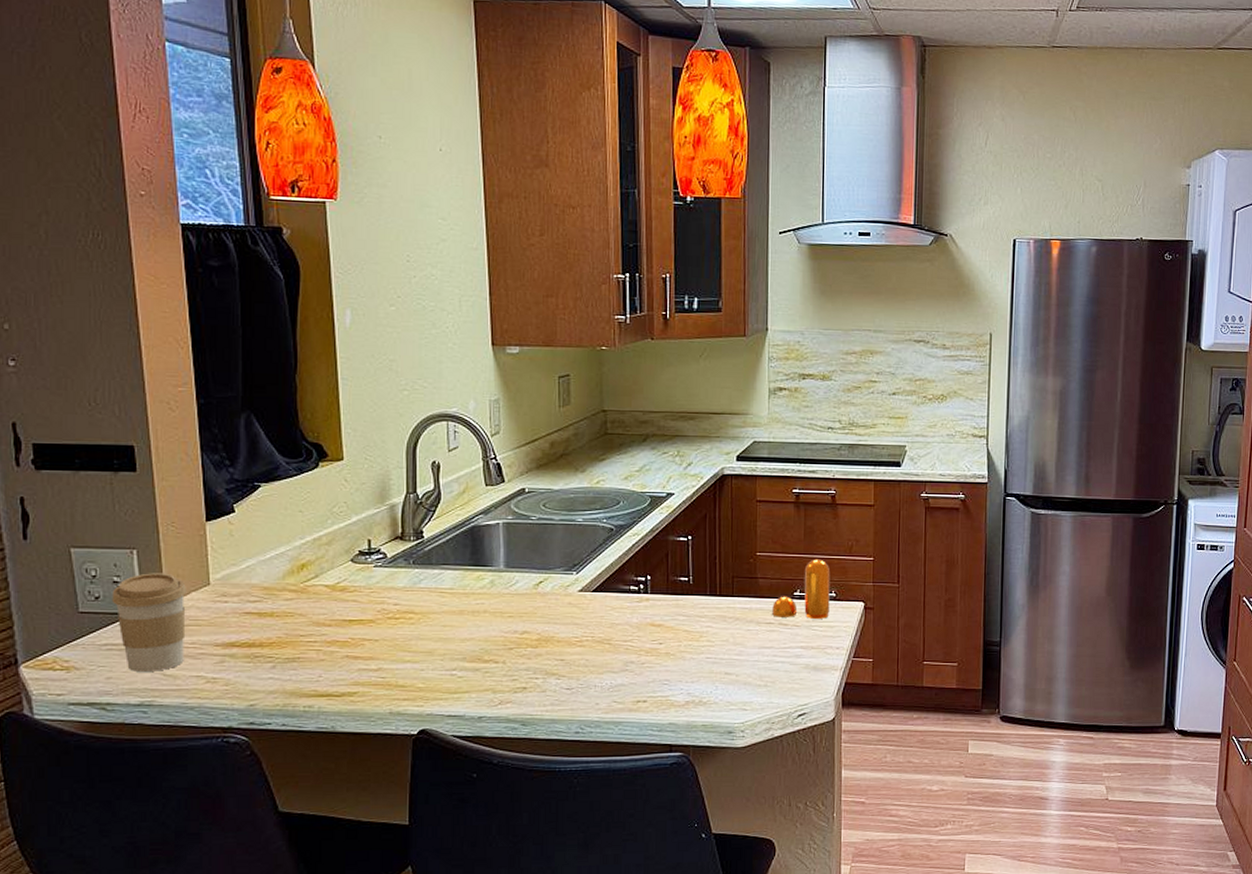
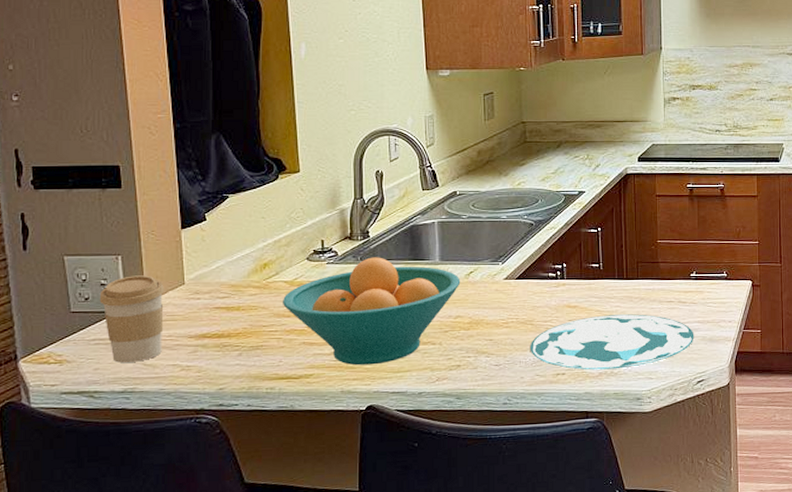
fruit bowl: none [322,561,528,684] -> present [282,257,461,366]
plate: none [606,636,796,698] -> present [529,314,694,370]
pepper shaker: present [772,559,831,619] -> none [672,244,722,297]

